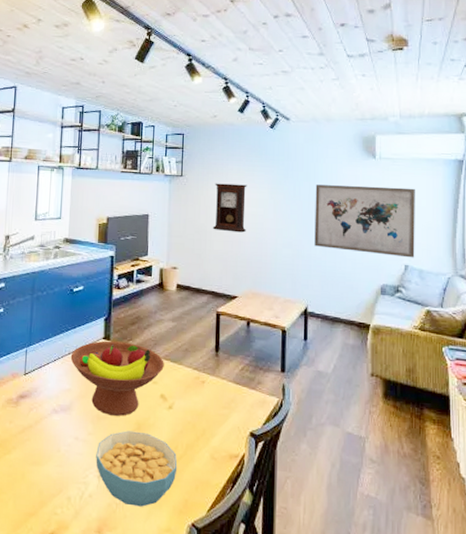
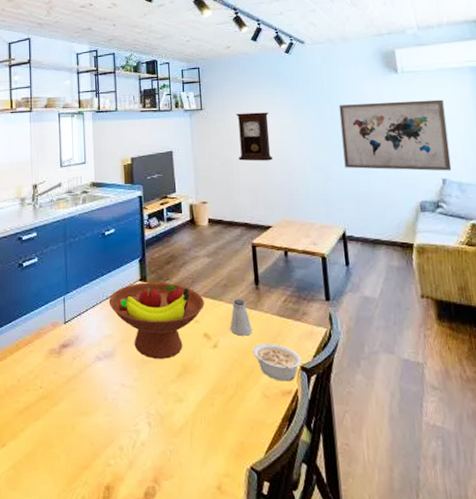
cereal bowl: present [96,430,178,507] -> none [144,373,230,452]
saltshaker: none [186,364,208,400] -> present [230,299,252,336]
legume: none [206,407,252,446] -> present [252,342,302,382]

